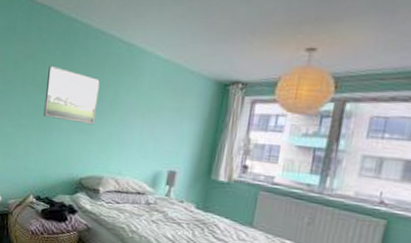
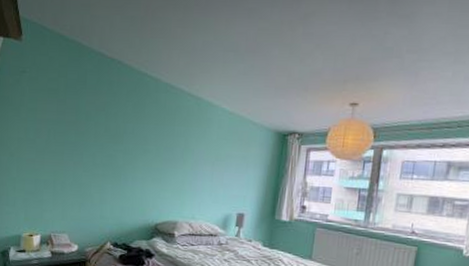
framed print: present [43,65,100,125] -> none [117,117,171,174]

